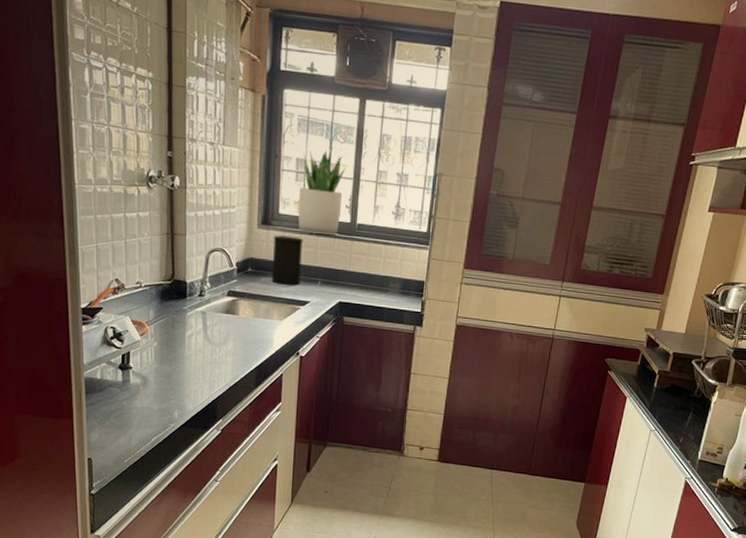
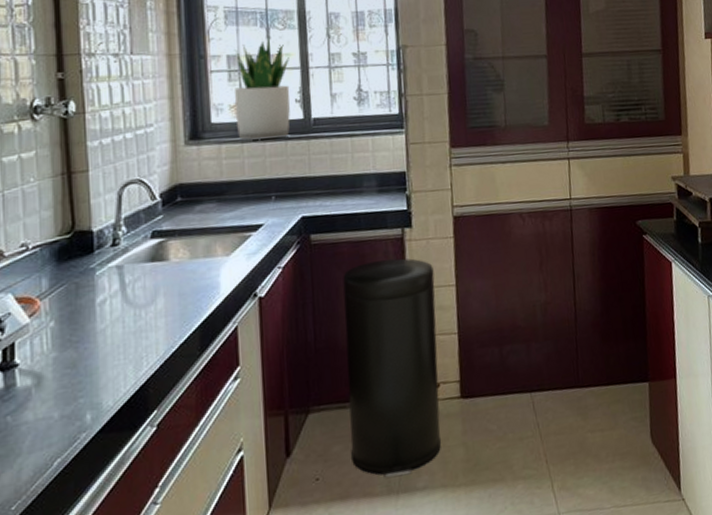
canister: present [271,234,304,285] -> none [206,147,248,210]
pedal bin: none [352,347,434,504] -> present [343,258,441,479]

